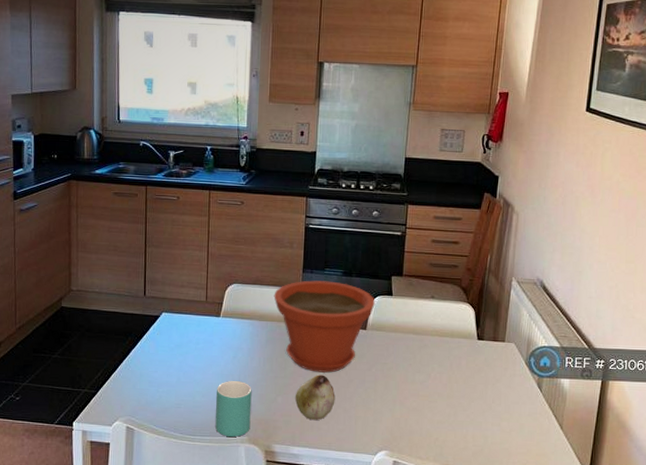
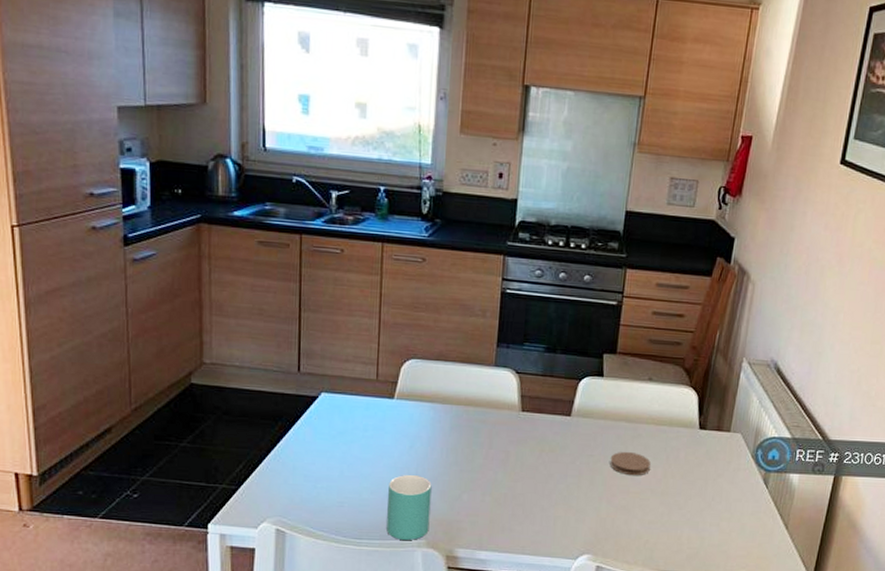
plant pot: present [274,280,375,374] -> none [460,356,583,467]
fruit: present [295,374,335,420] -> none [483,468,532,520]
coaster: none [401,359,436,381] -> present [610,451,651,476]

